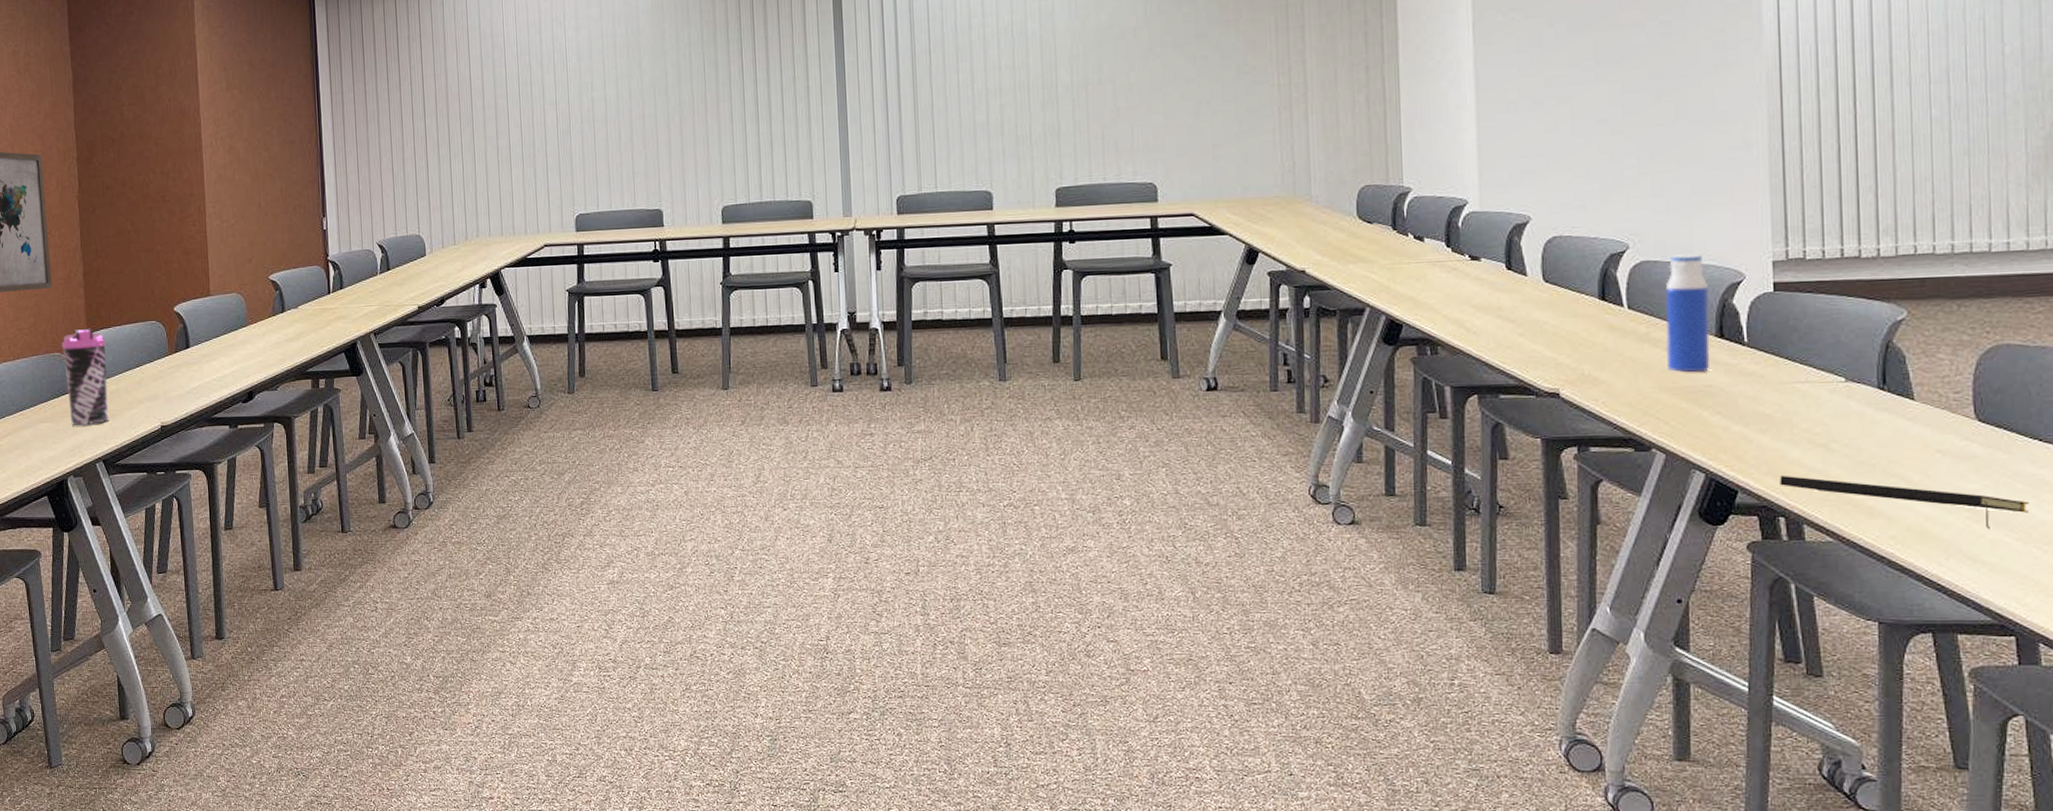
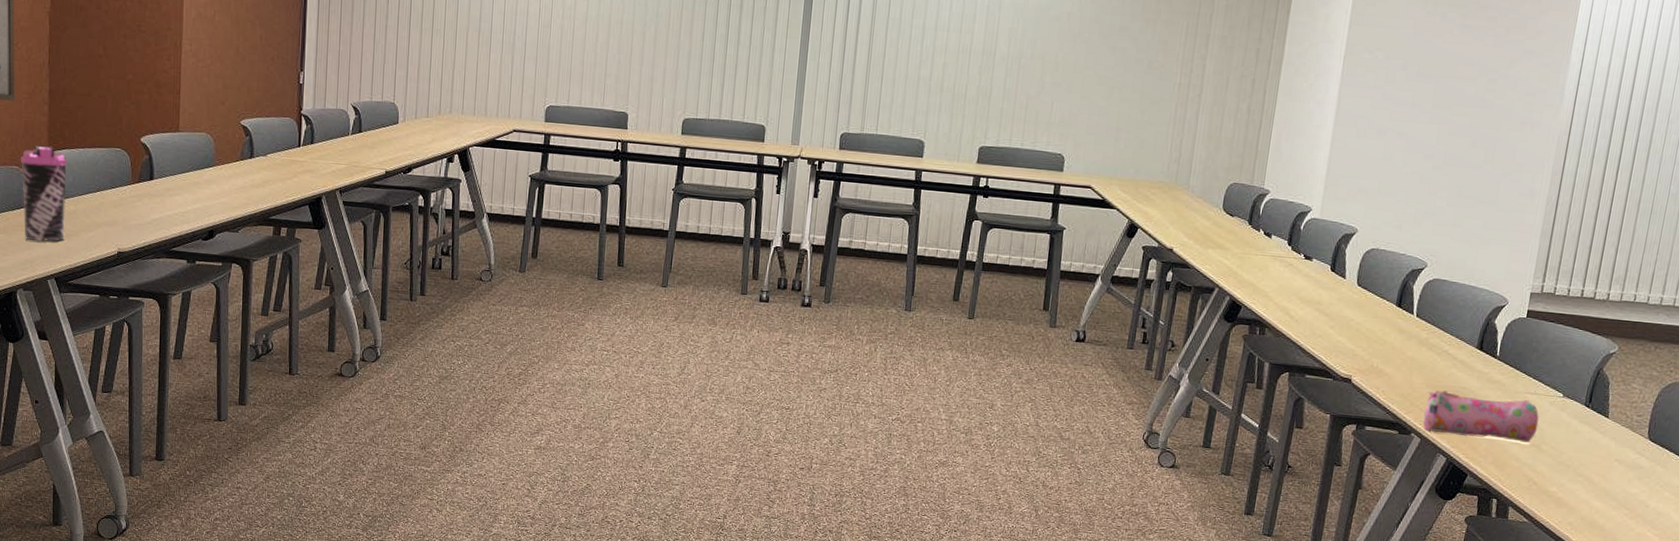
pencil case: none [1660,391,1820,445] -> present [1423,390,1539,443]
water bottle: present [1665,254,1711,373] -> none [1436,277,1480,376]
notepad: present [1780,475,2030,530] -> none [1499,465,1671,526]

